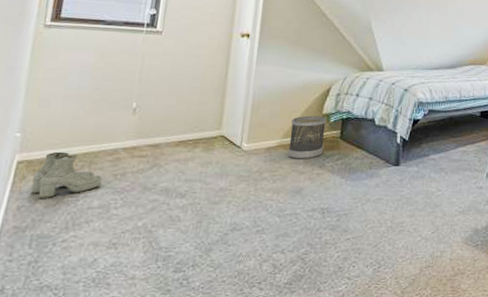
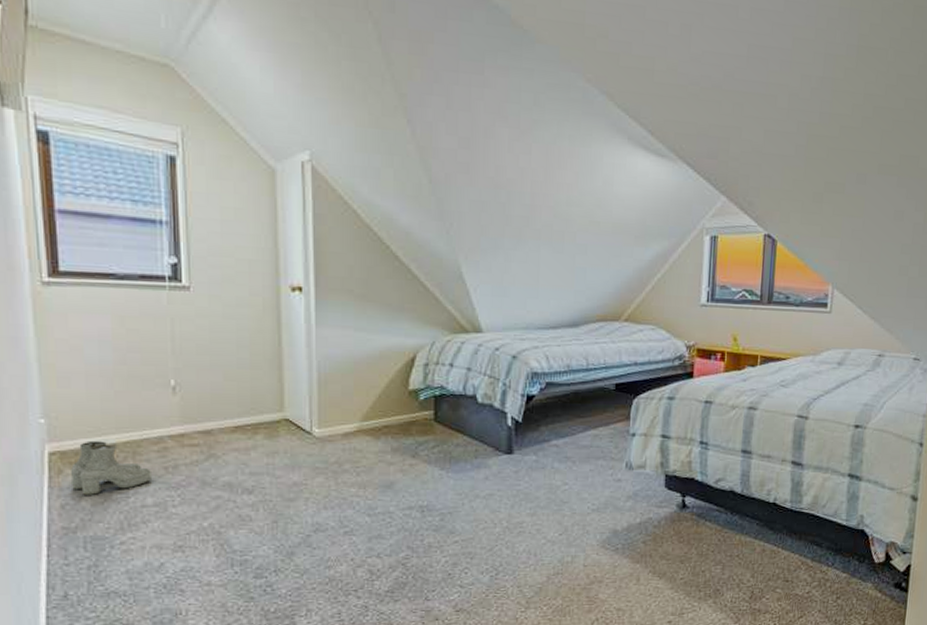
wastebasket: present [287,115,327,159] -> none [371,392,414,447]

